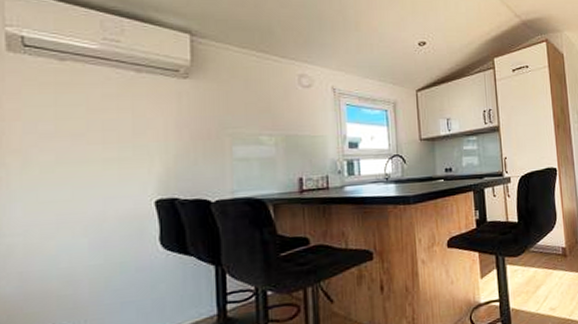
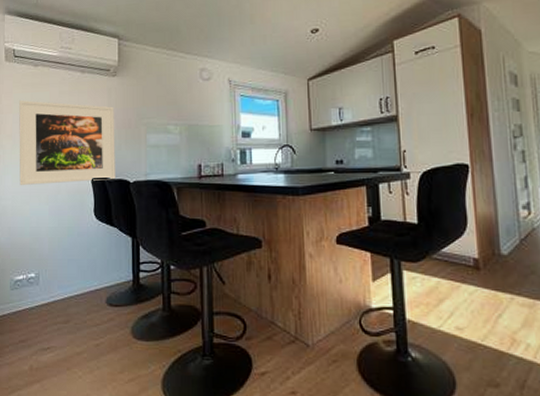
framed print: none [34,103,190,215] -> present [19,100,115,185]

